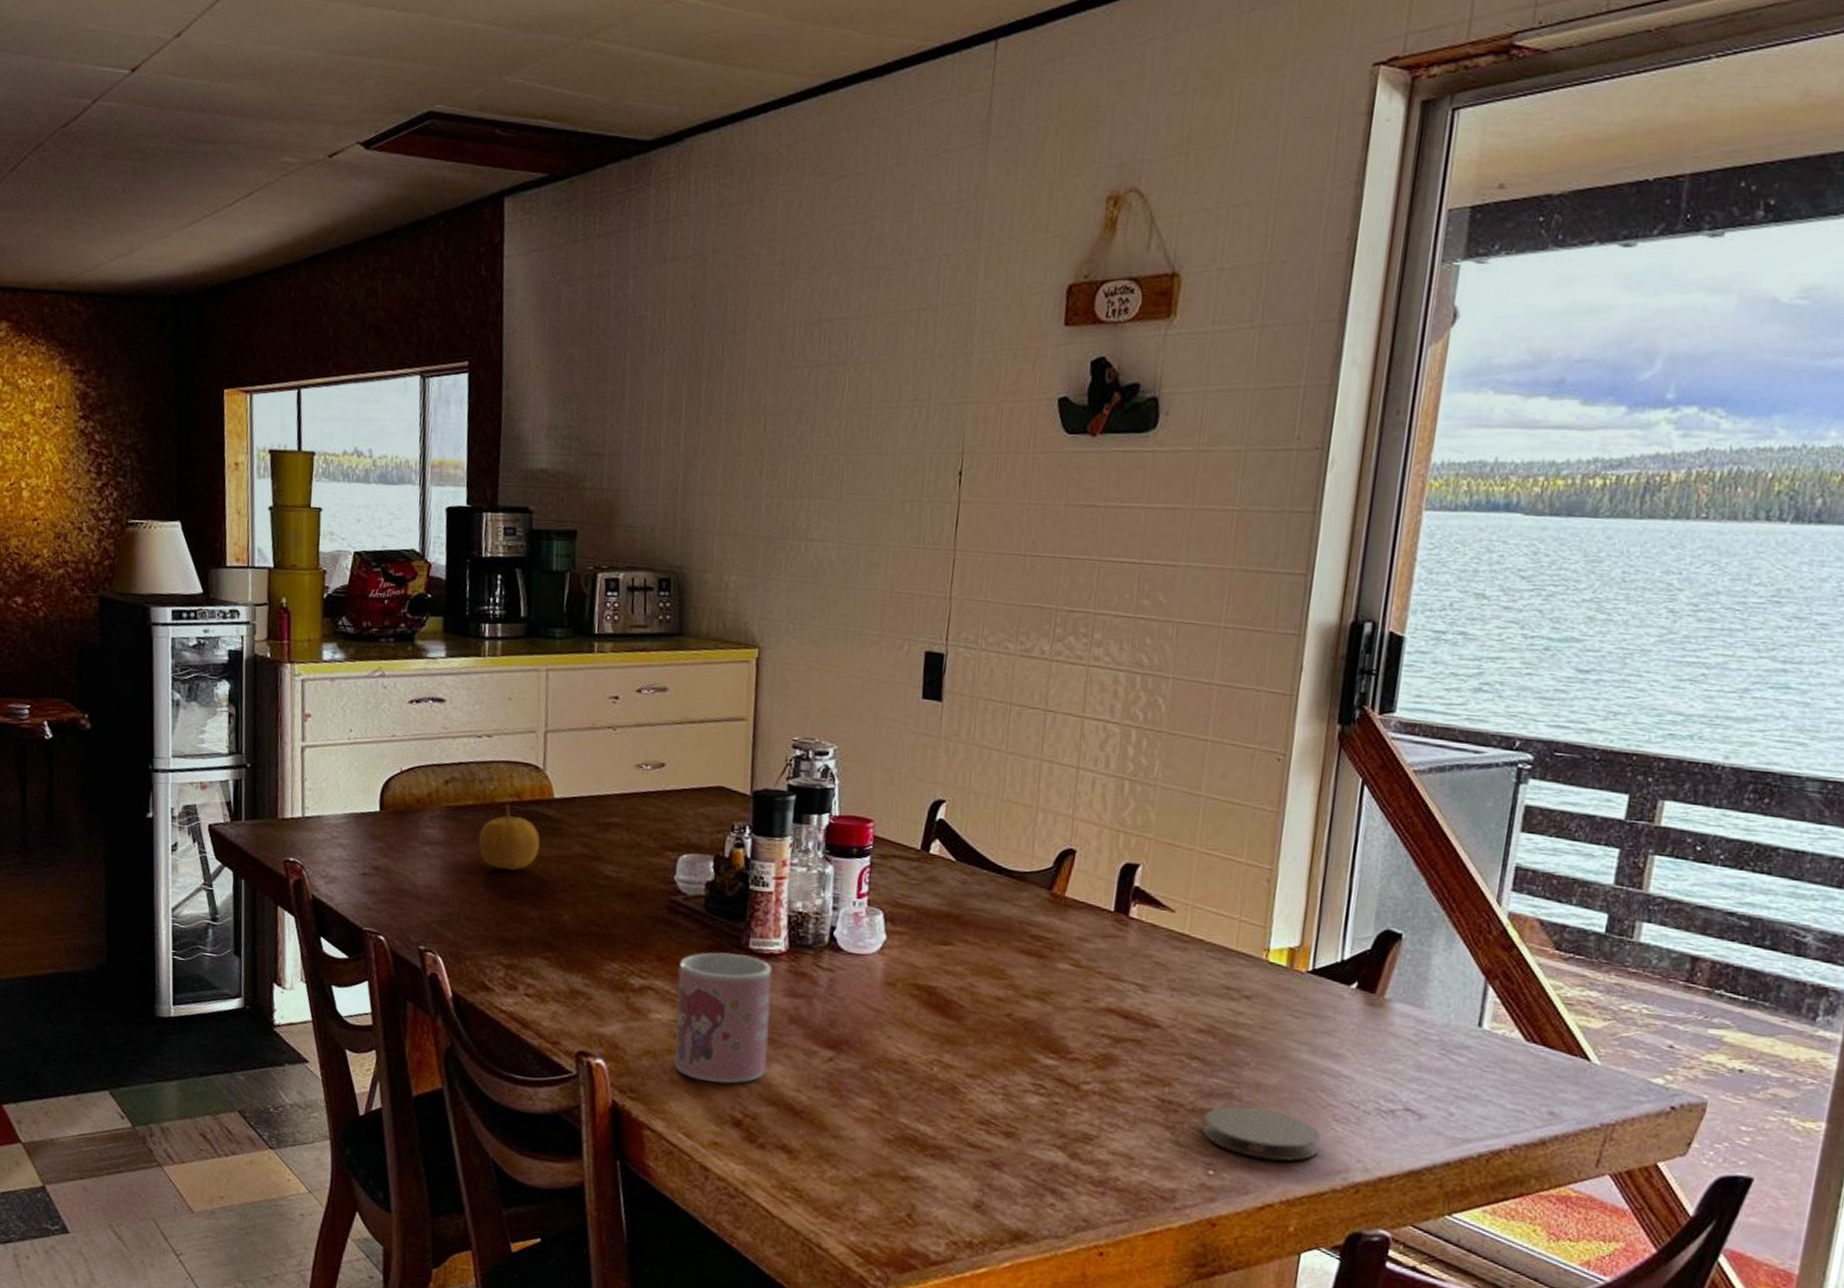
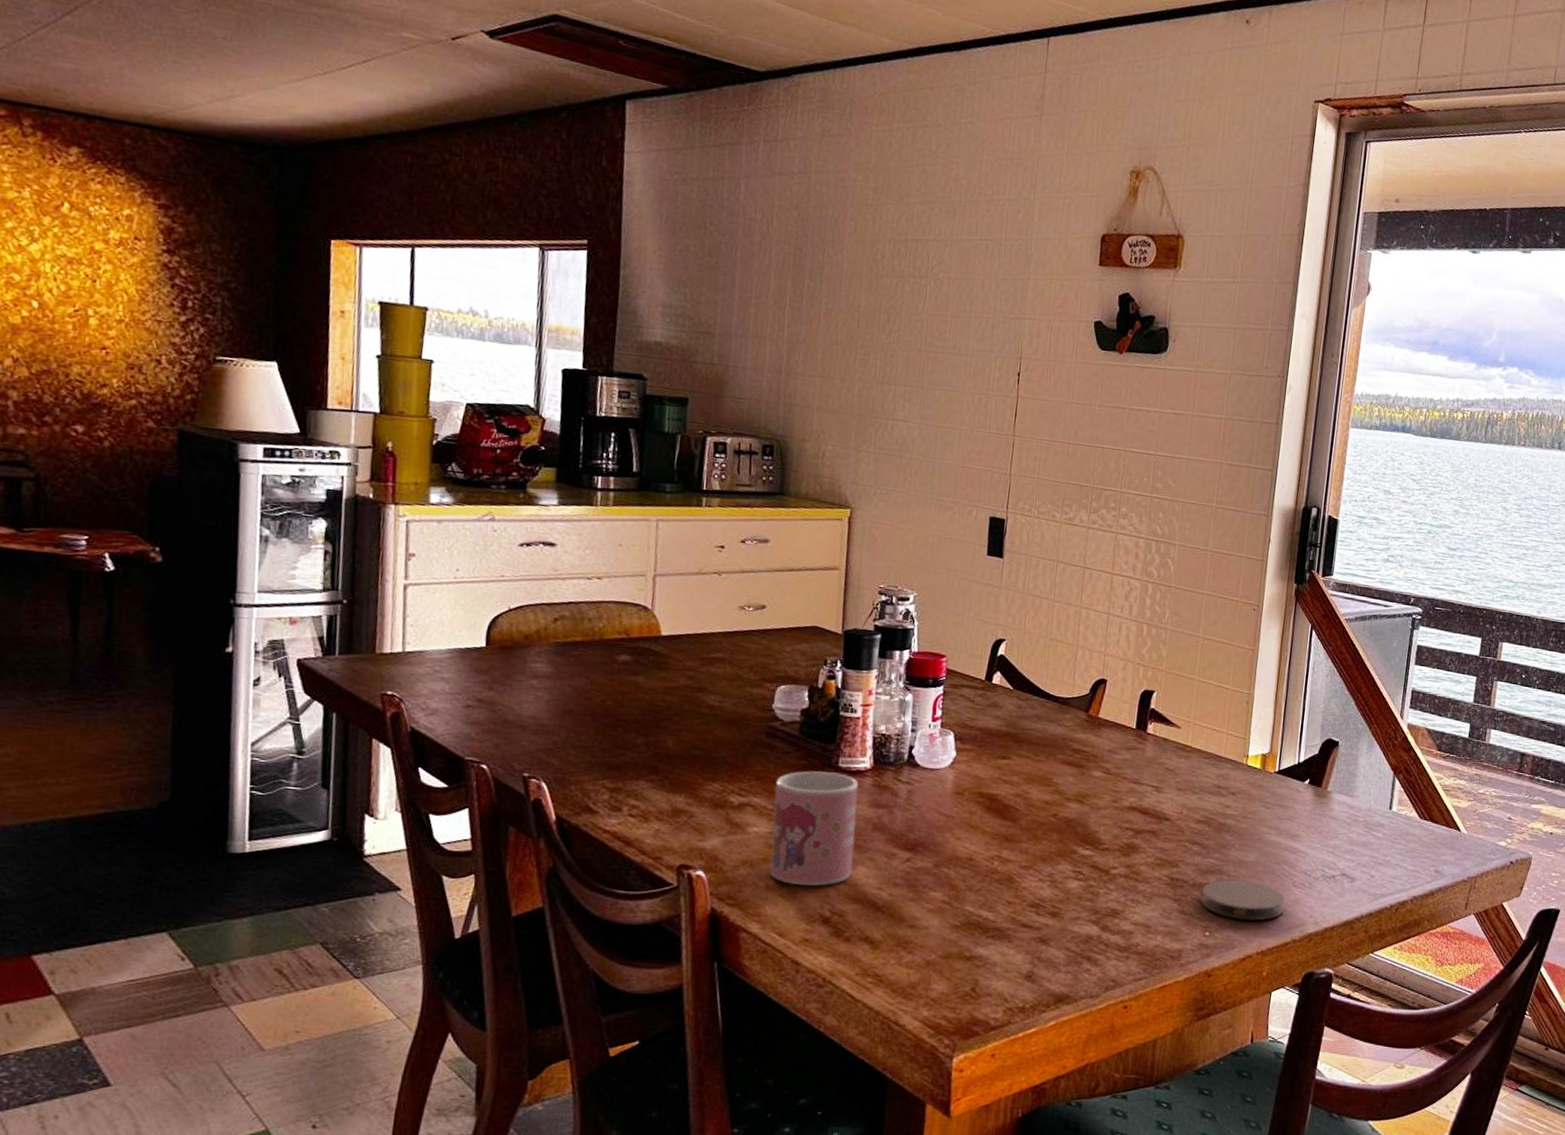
fruit: present [478,804,540,871] -> none [586,641,647,702]

